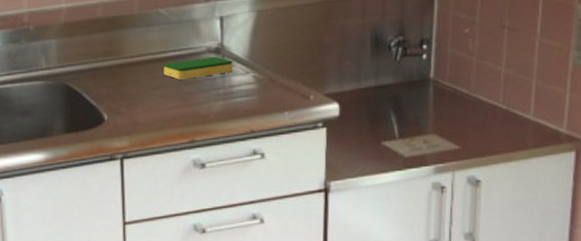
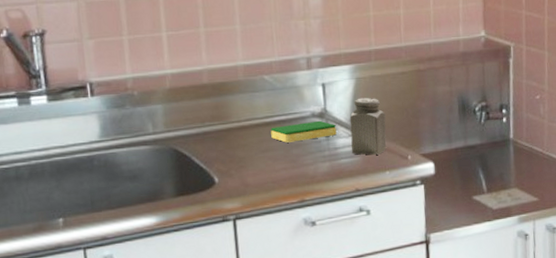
salt shaker: none [247,31,288,94] -> present [349,97,387,155]

